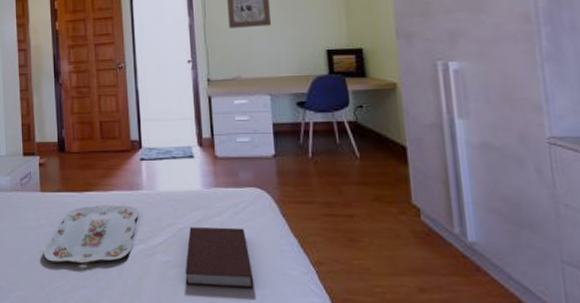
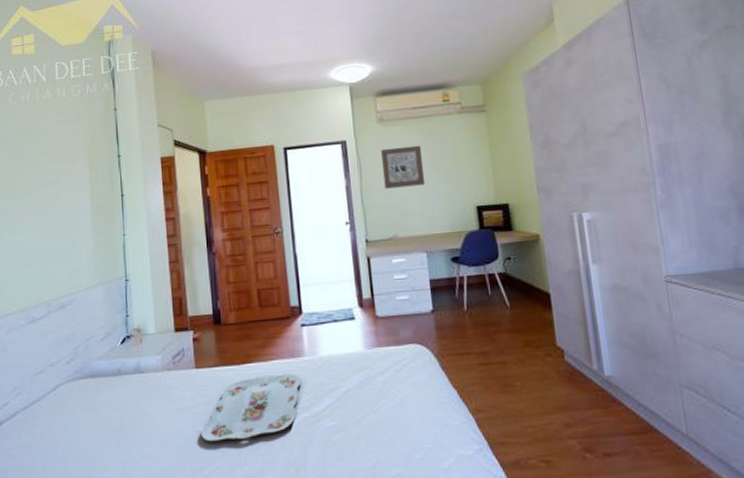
notebook: present [185,227,254,289] -> none [350,385,418,447]

